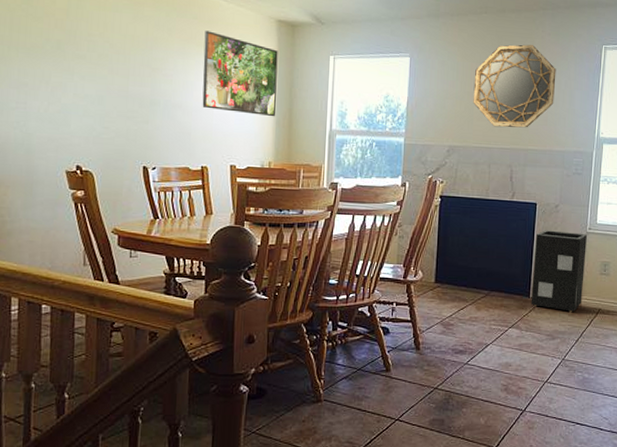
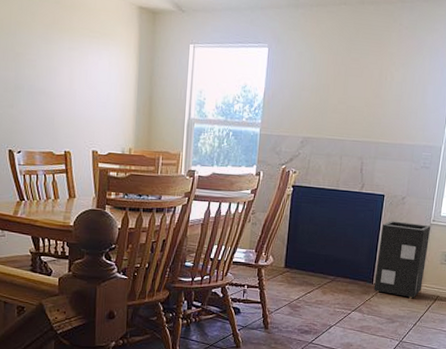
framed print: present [202,30,278,117] -> none [65,16,139,105]
home mirror: present [473,44,556,128] -> none [328,37,411,122]

